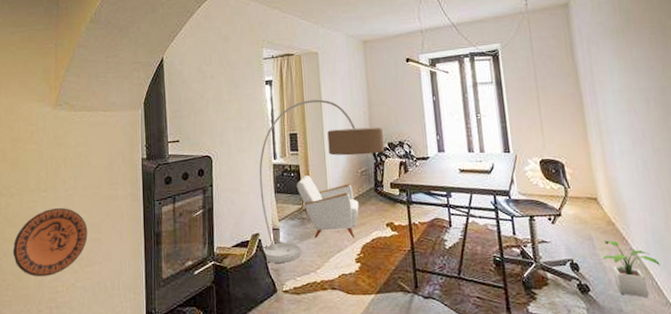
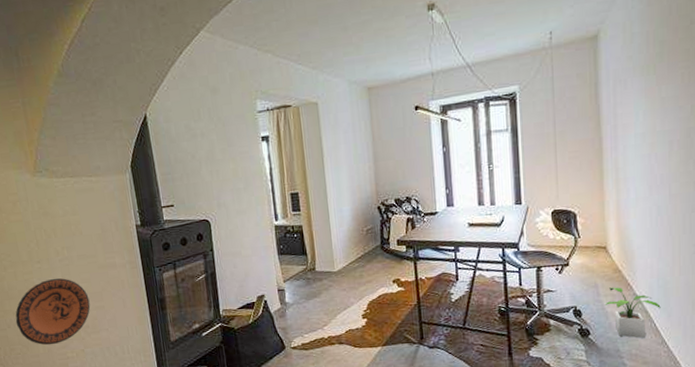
floor lamp: present [259,99,385,263] -> none [260,155,392,323]
armchair: present [296,176,359,238] -> none [299,236,365,297]

